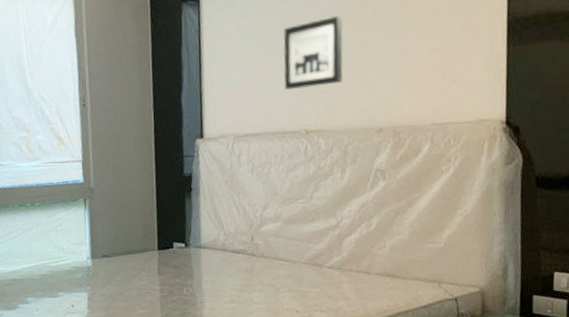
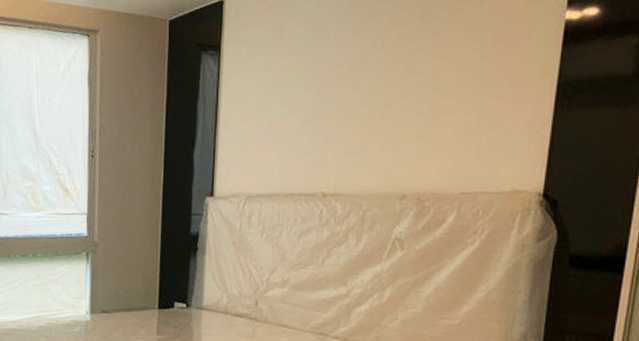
wall art: present [283,15,344,91] -> none [303,71,373,150]

